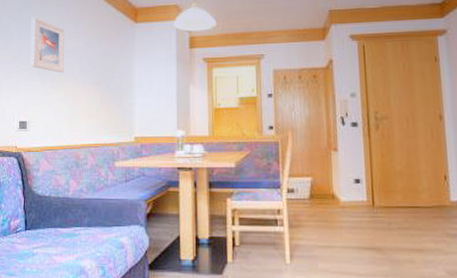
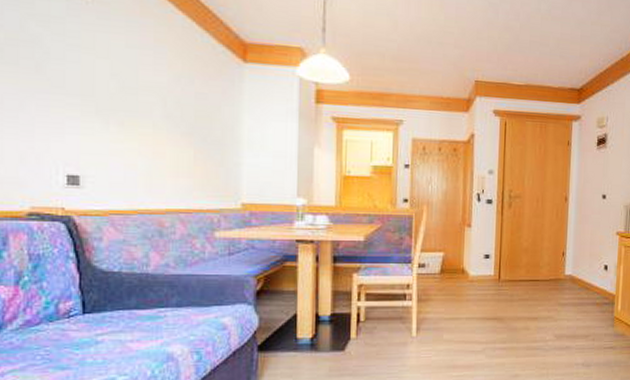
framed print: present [30,17,66,73] -> none [80,31,139,115]

